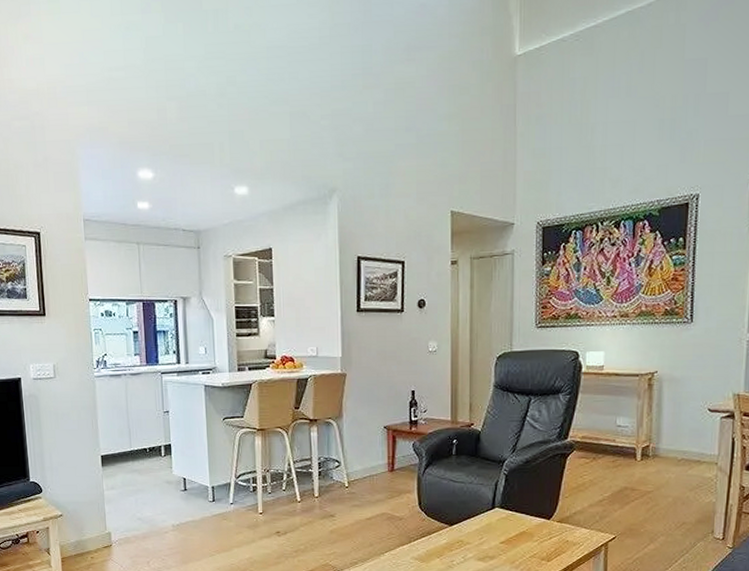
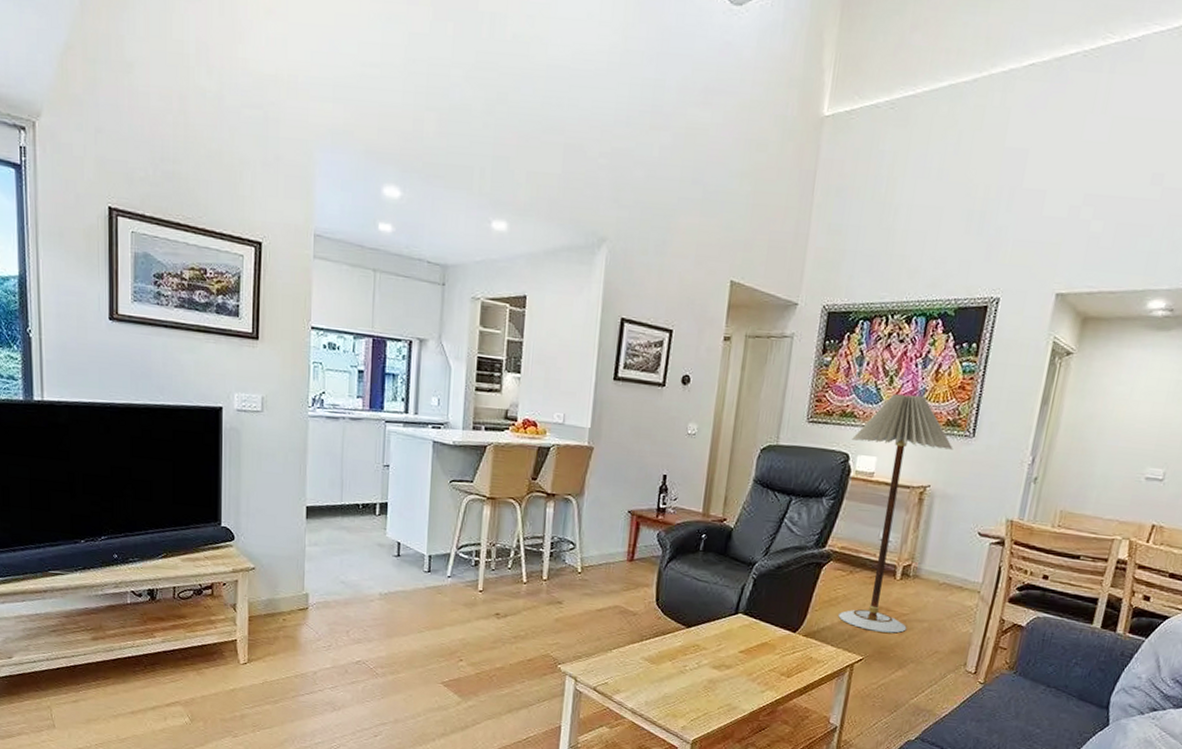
floor lamp: none [579,291,674,510] -> present [838,394,953,633]

